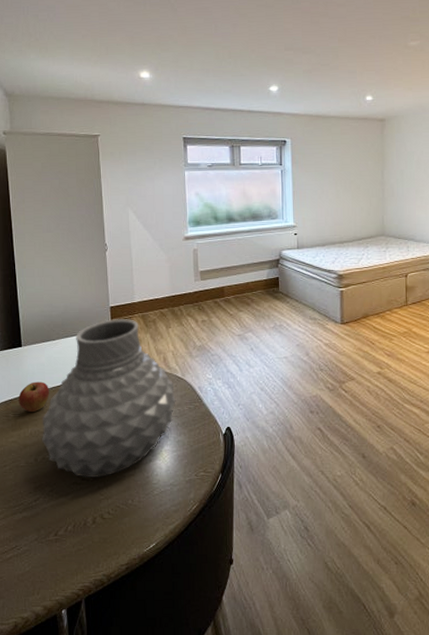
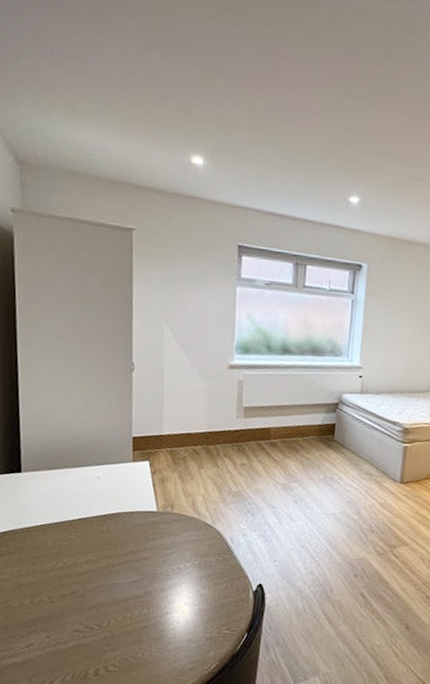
apple: present [18,381,50,413] -> none [14,514,53,549]
vase: present [41,319,176,477] -> none [40,451,203,627]

